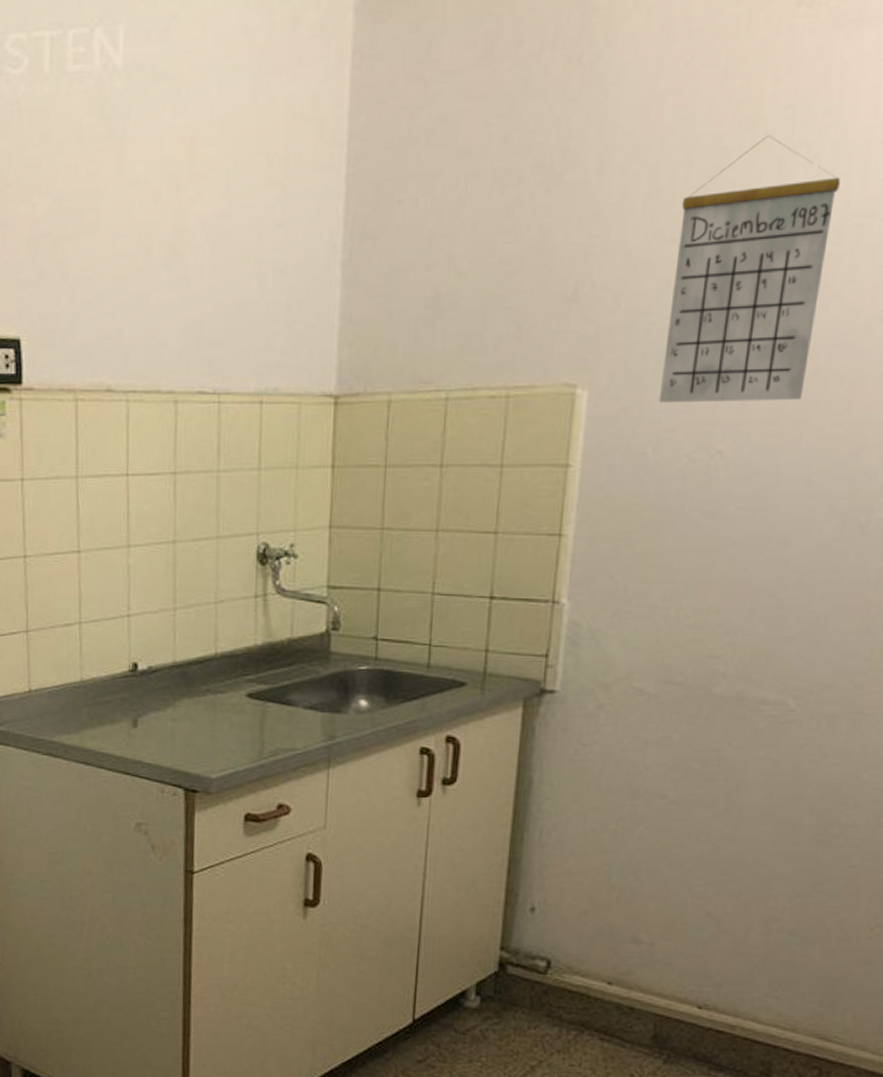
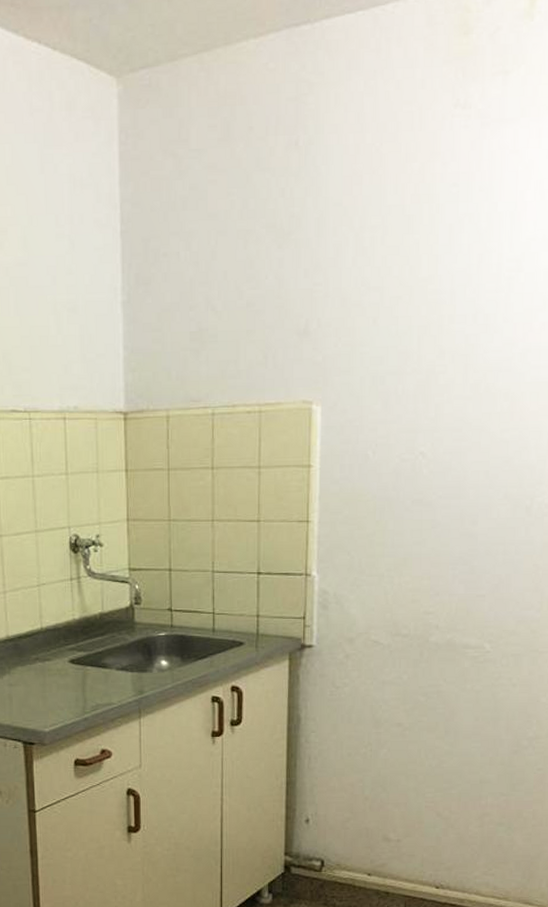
calendar: present [658,135,840,402] -> none [374,207,494,415]

